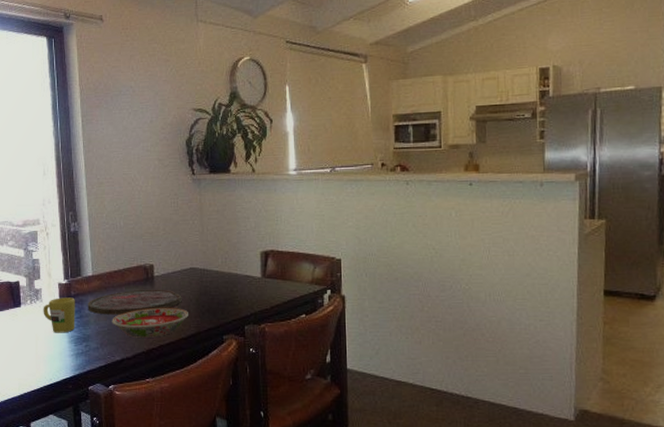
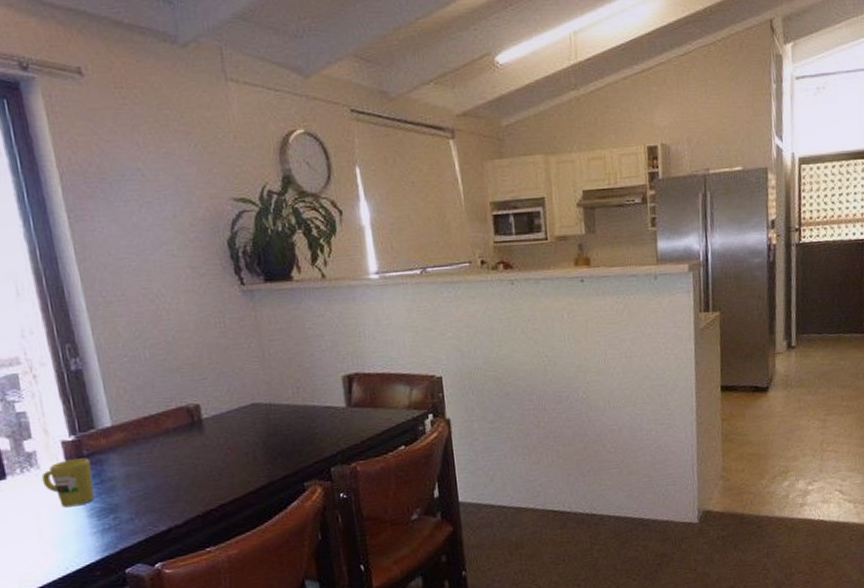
cutting board: present [87,289,182,315] -> none [109,434,245,476]
bowl: present [112,307,188,338] -> none [148,455,255,500]

